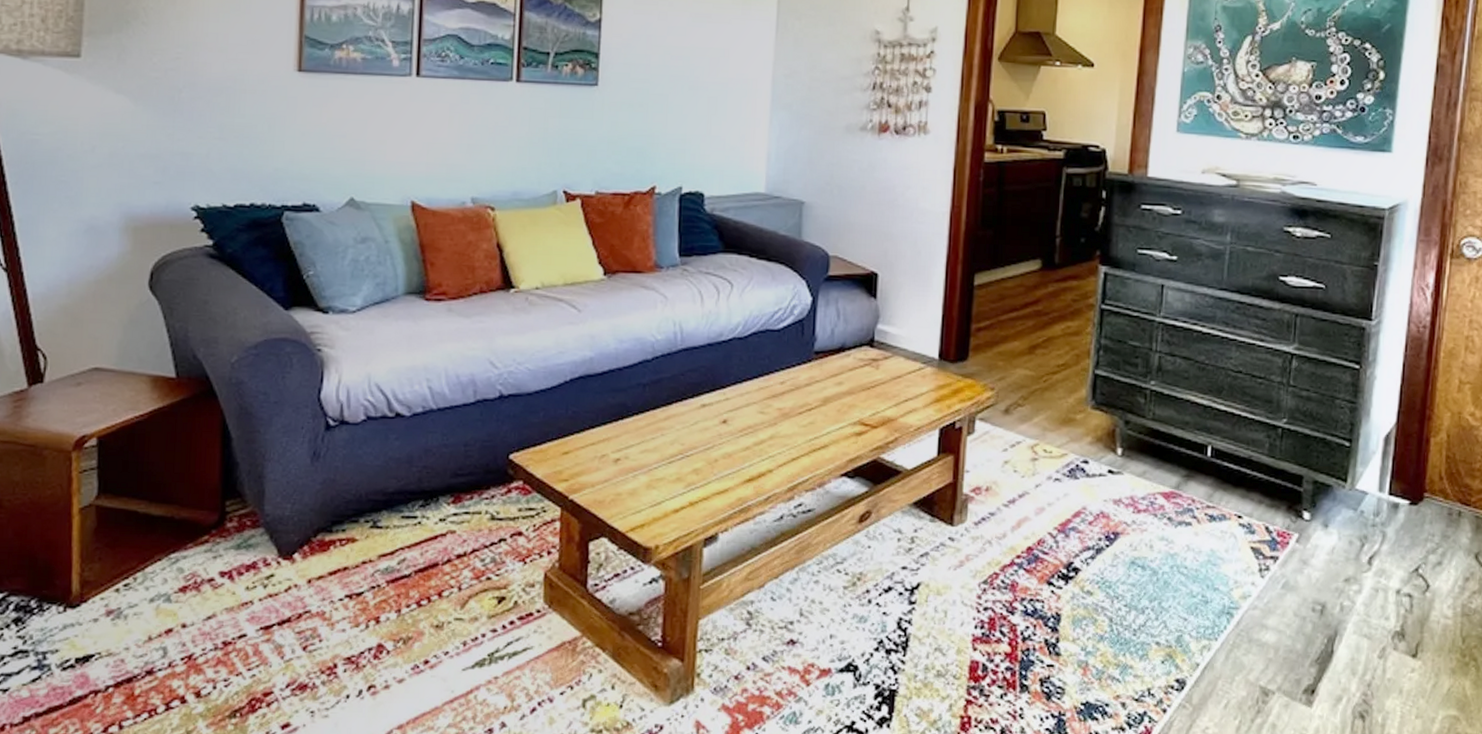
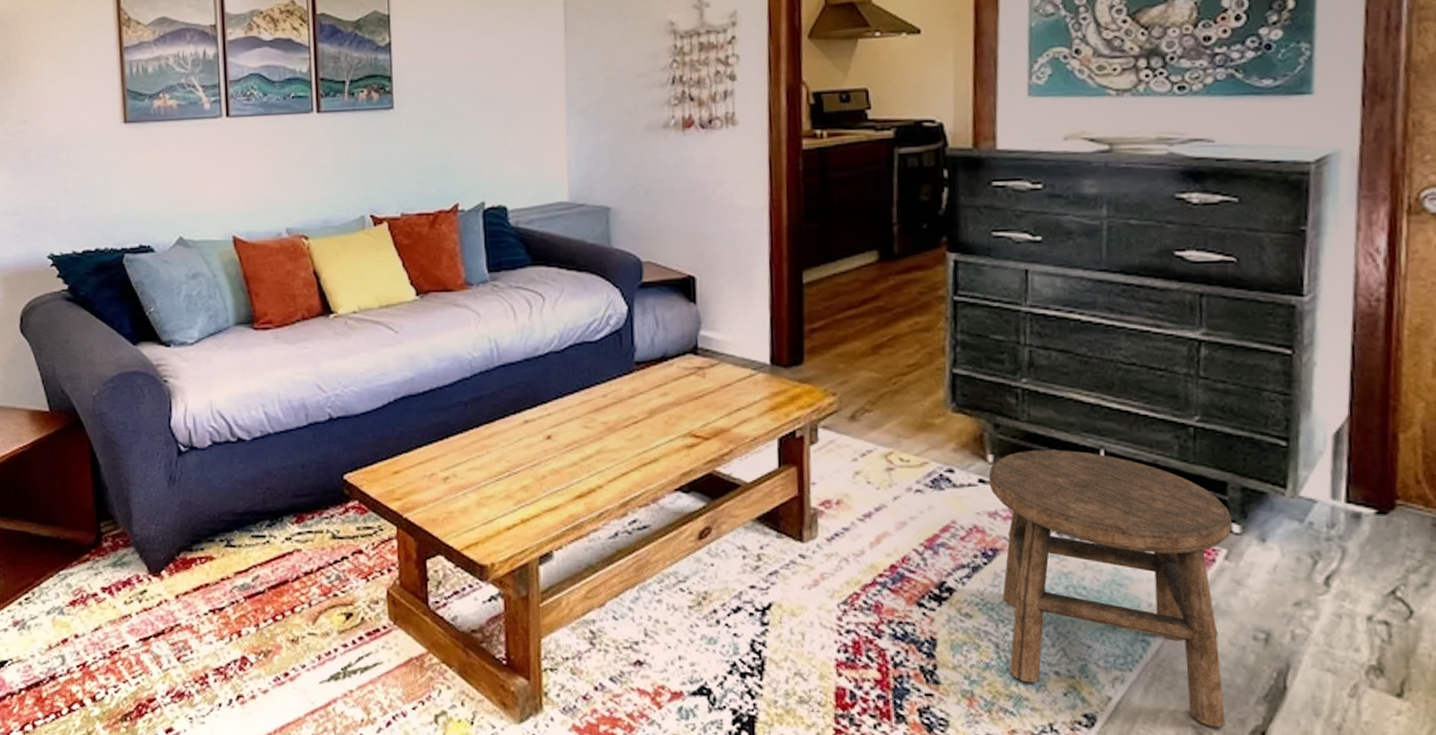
stool: none [1116,444,1304,688] -> present [988,450,1232,728]

